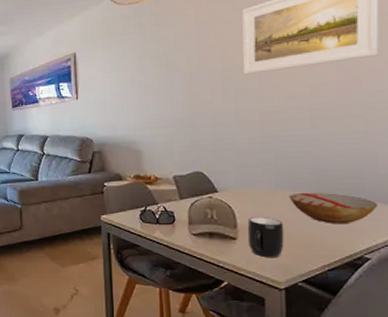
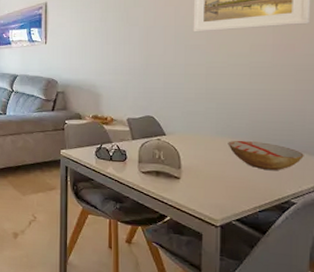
mug: present [247,216,284,258] -> none [190,159,222,198]

